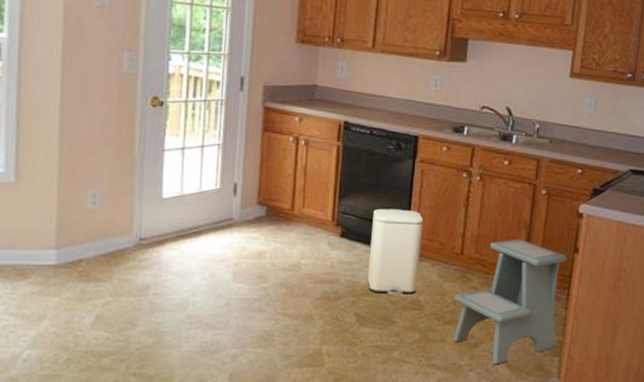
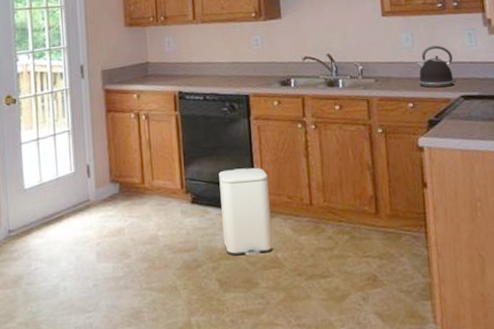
step stool: present [453,239,567,365] -> none [312,181,423,317]
kettle: none [592,115,631,159] -> present [415,45,457,88]

